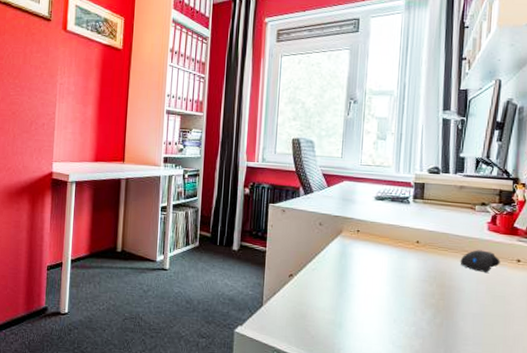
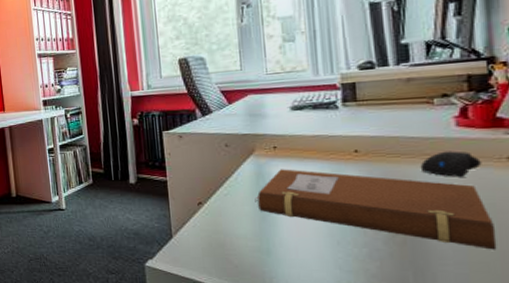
notebook: none [336,251,503,334] -> present [255,169,497,250]

